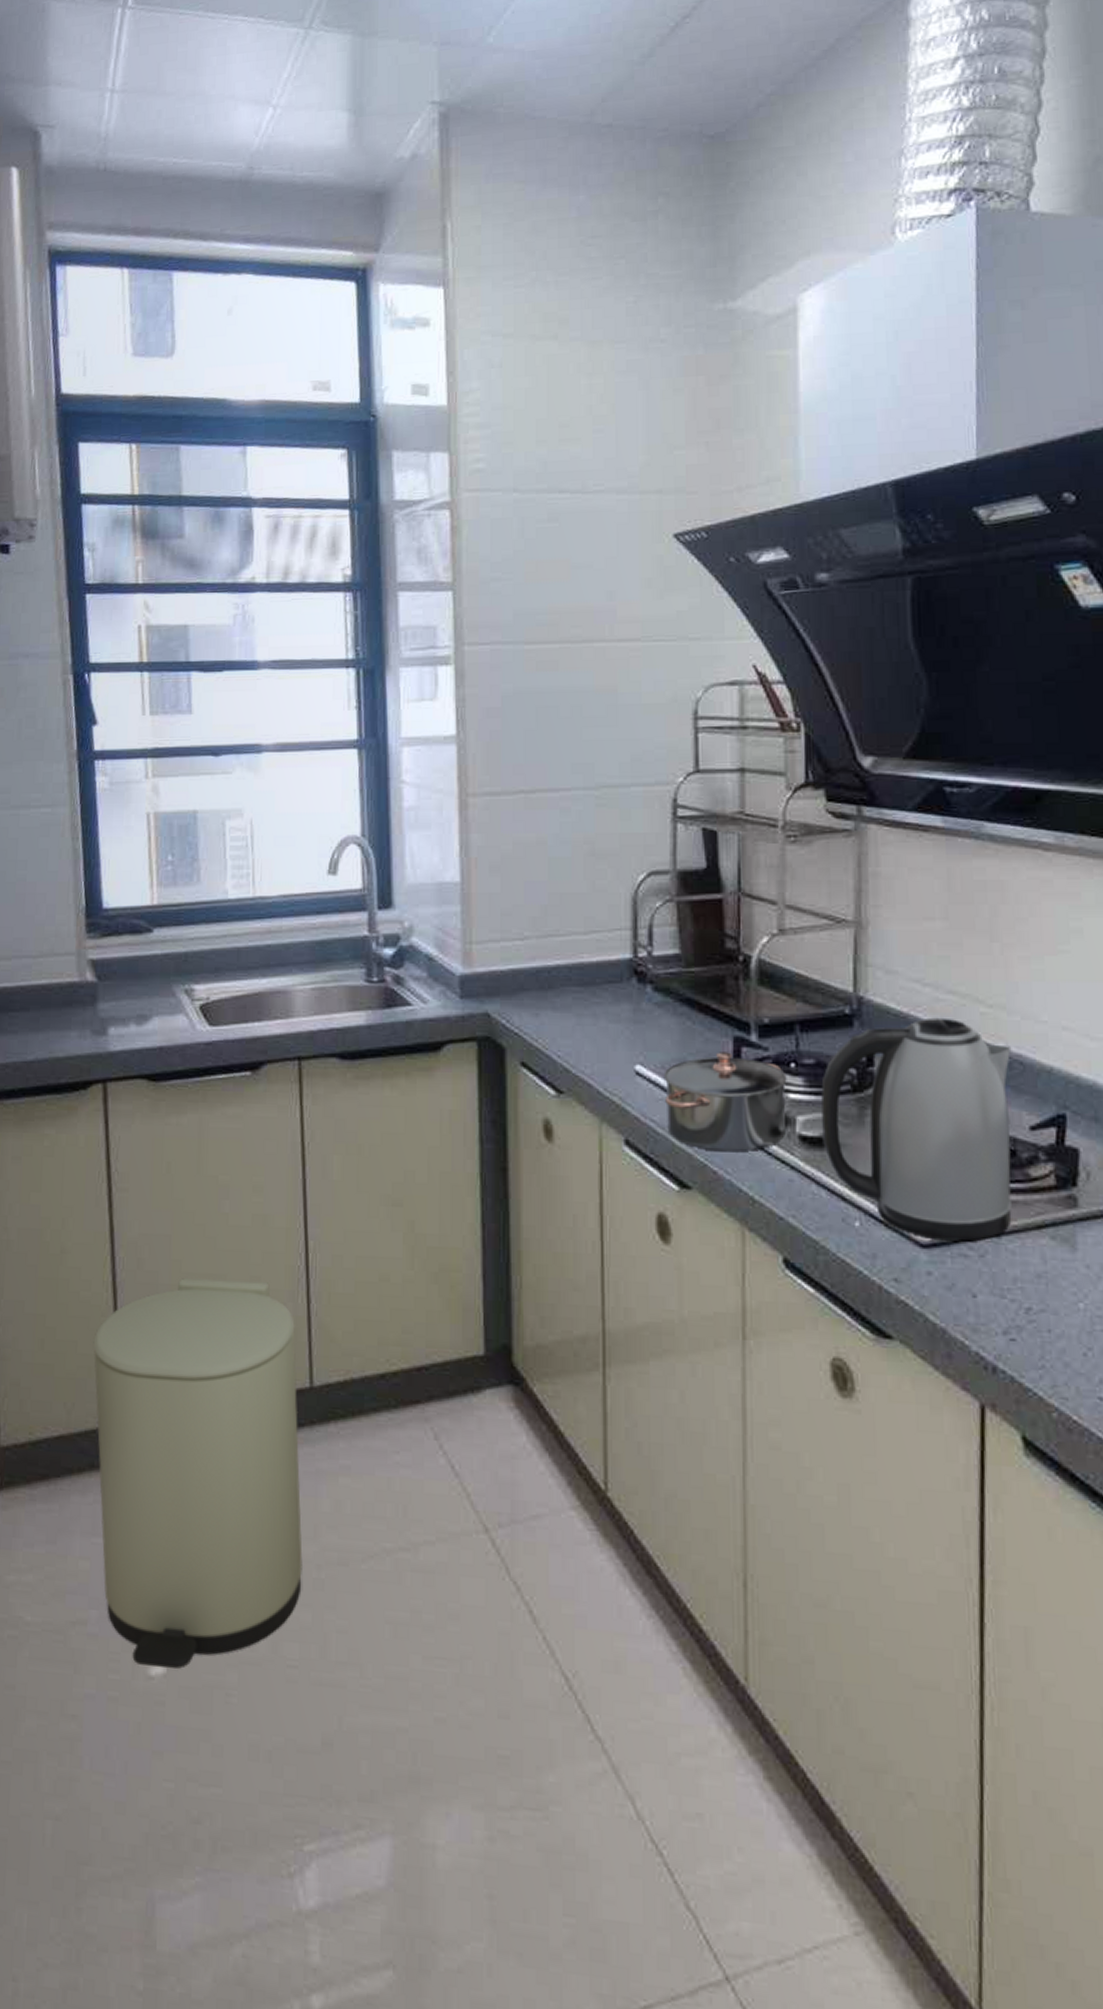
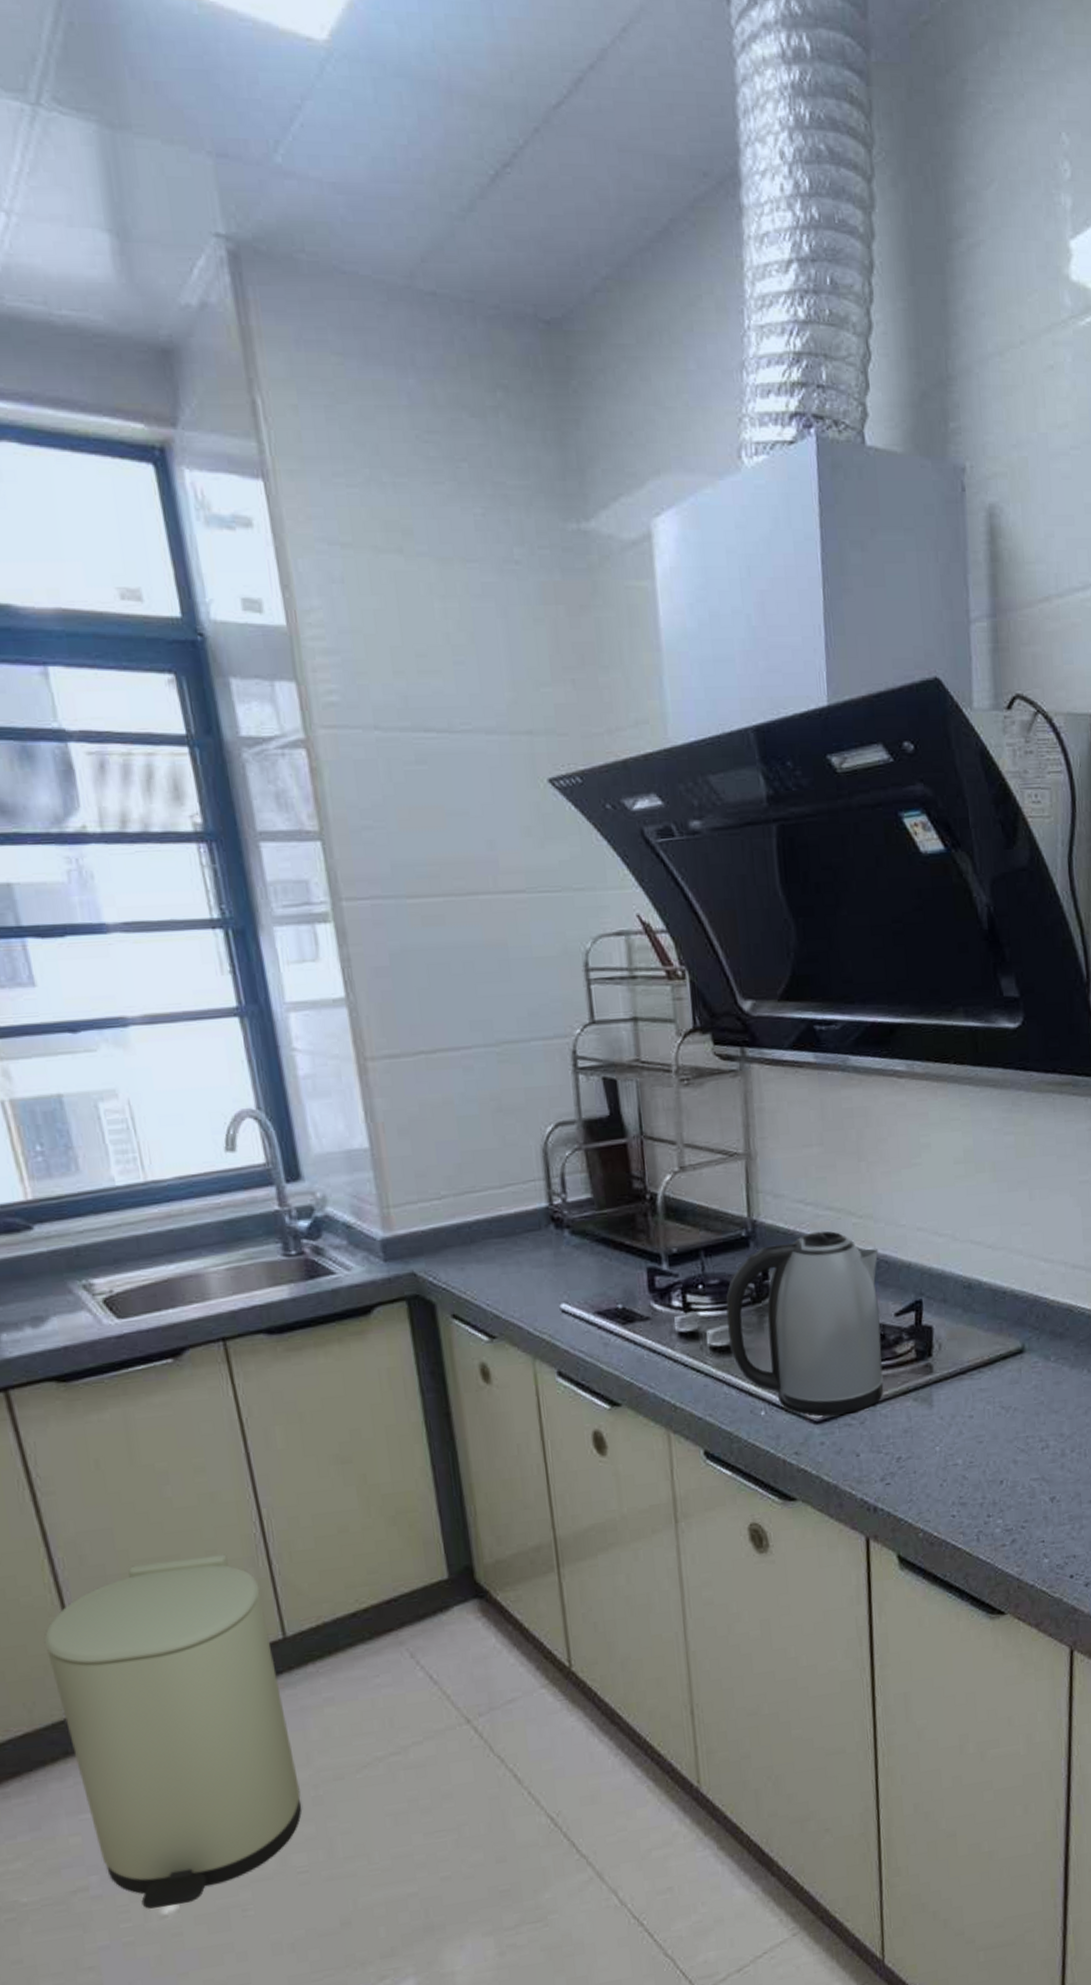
cooking pot: present [663,1052,787,1153] -> none [587,1282,699,1371]

